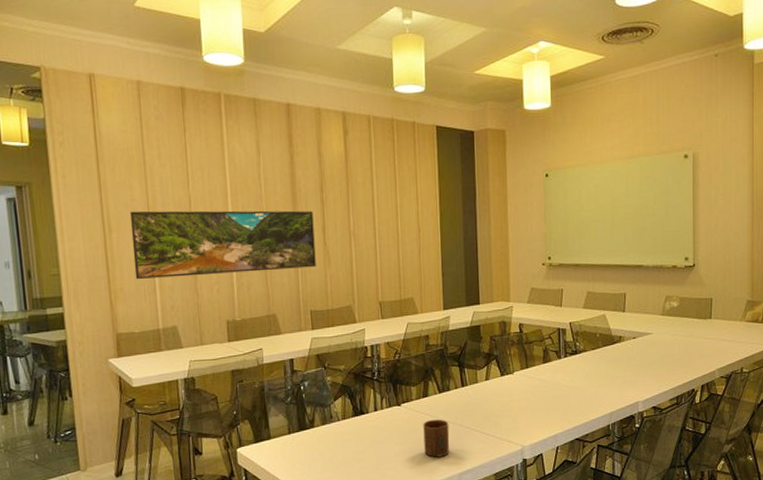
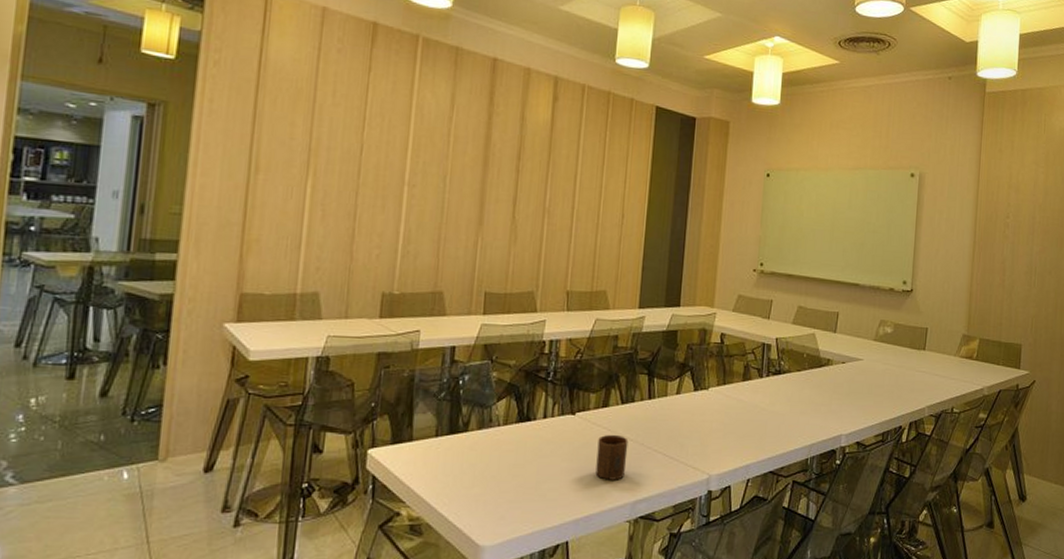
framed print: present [129,210,316,279] -> none [277,151,505,243]

